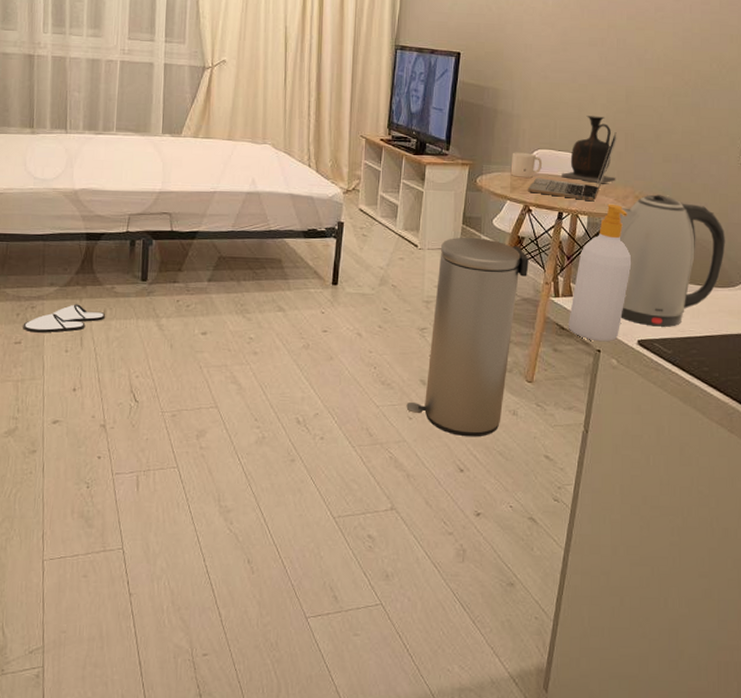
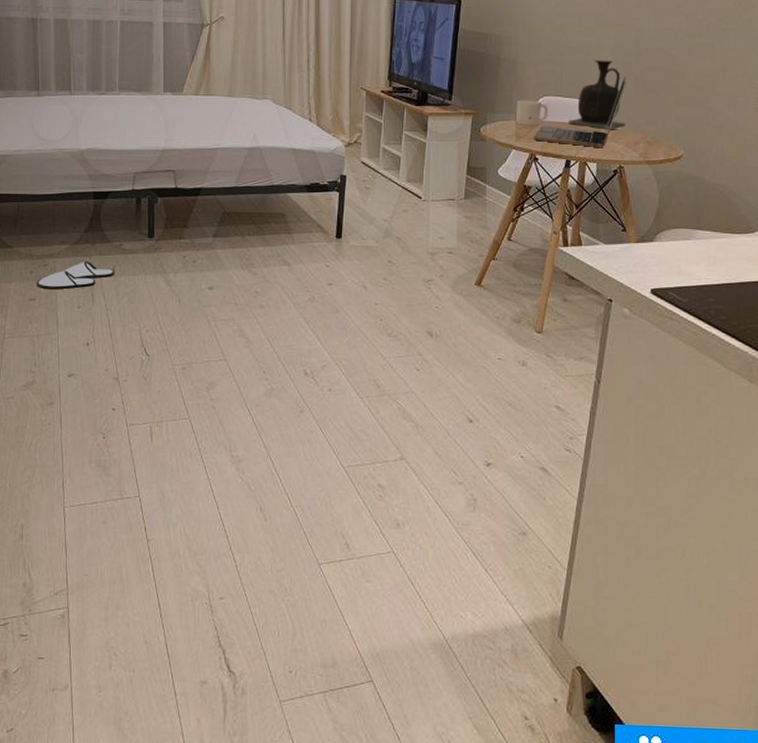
pedal bin: present [406,237,529,437] -> none [413,187,536,388]
soap bottle: present [567,204,632,342] -> none [577,150,644,291]
kettle: present [619,194,726,327] -> none [630,139,744,275]

